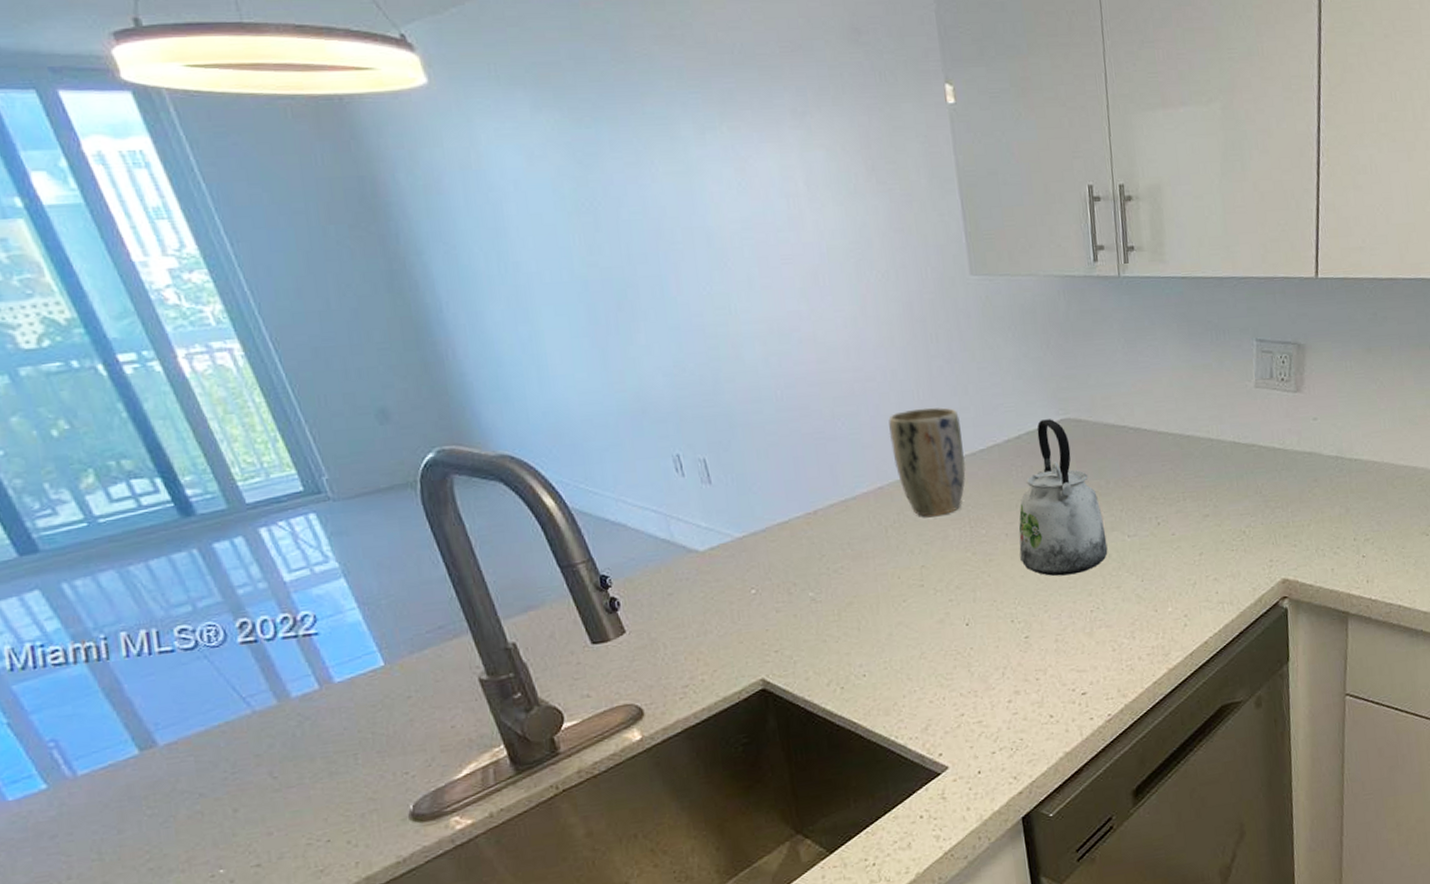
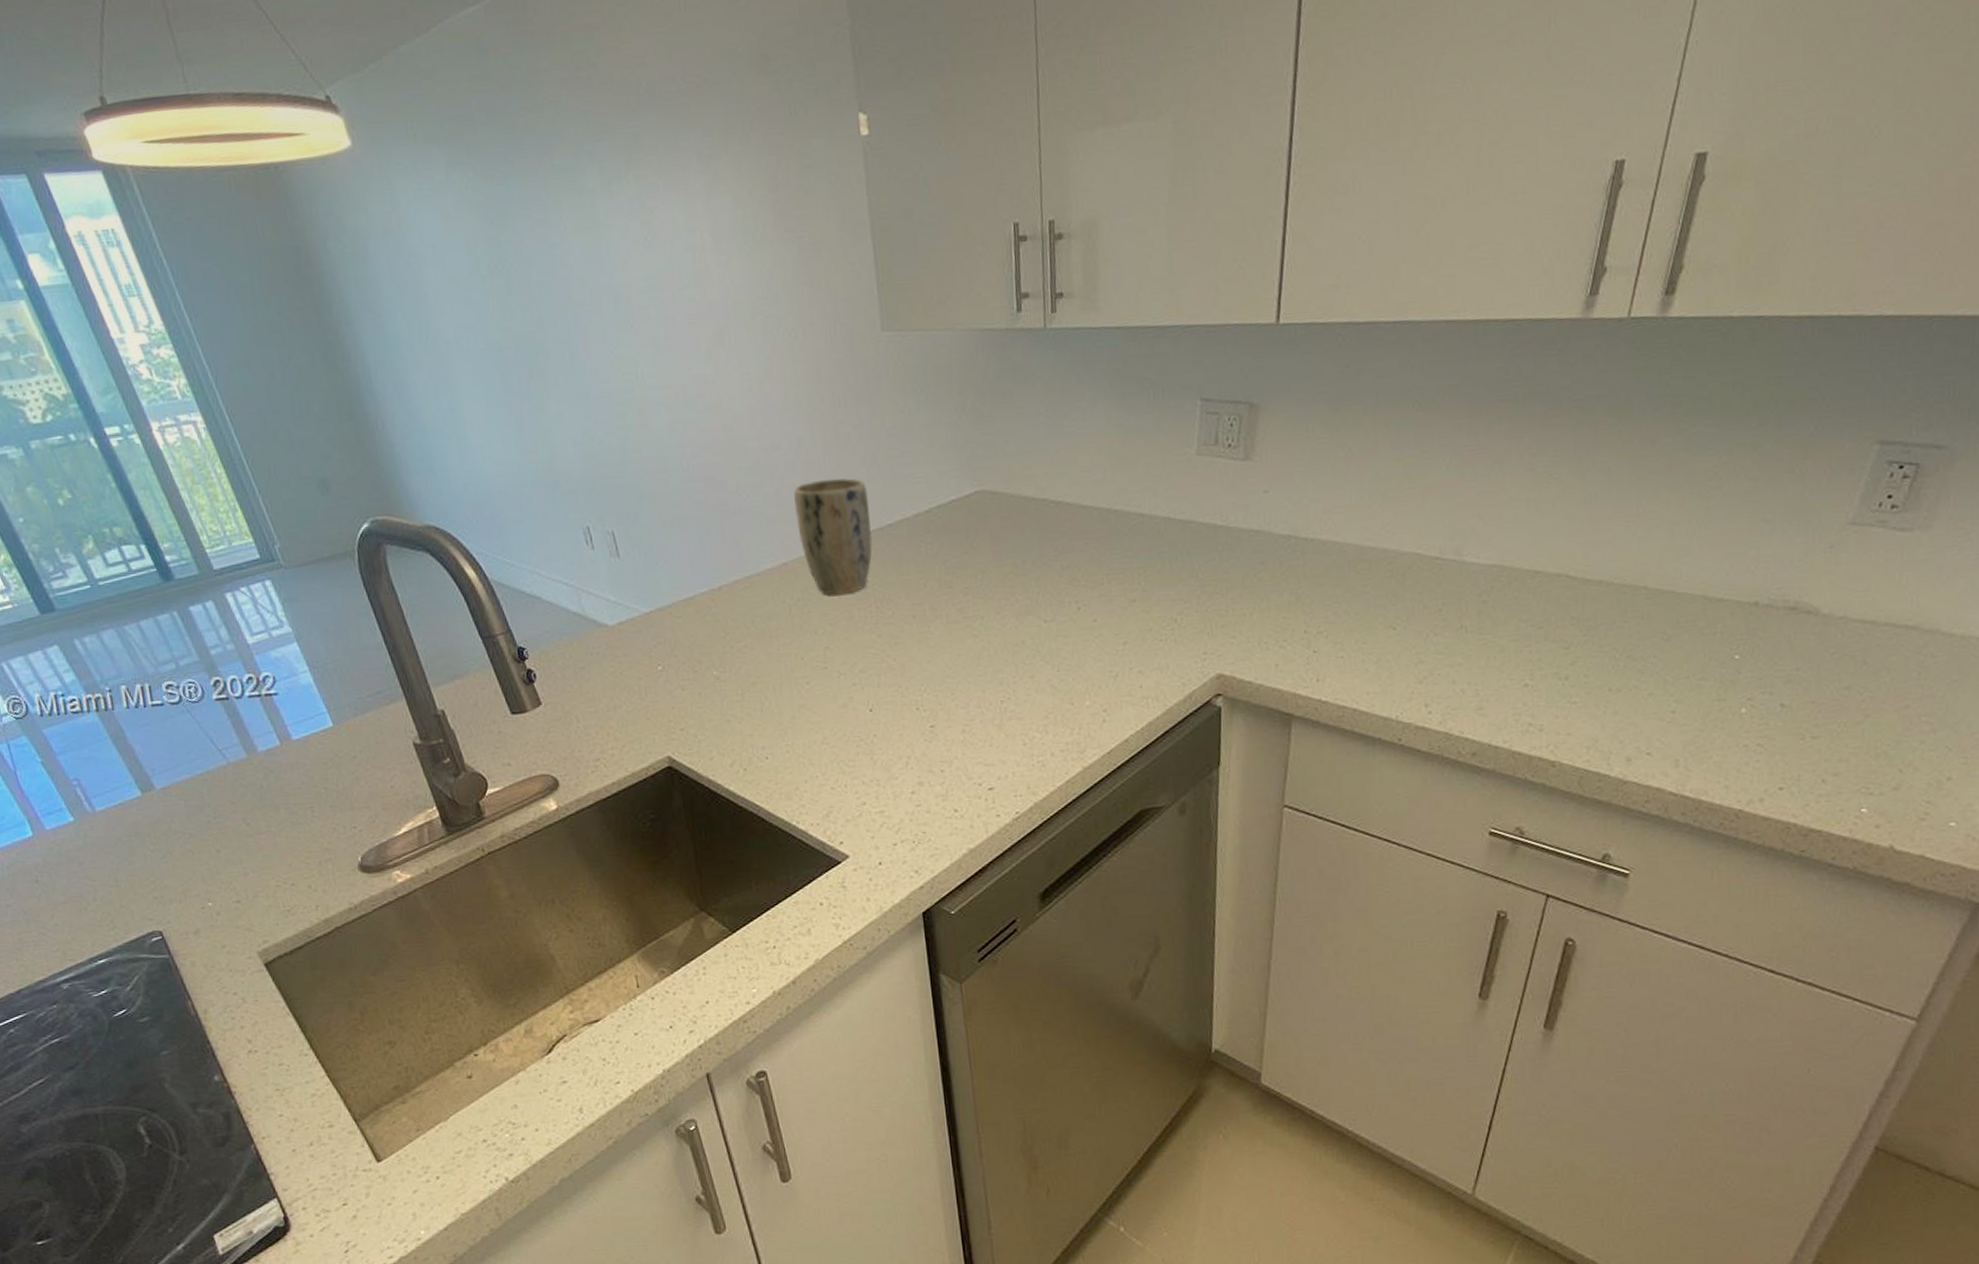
kettle: present [1018,419,1108,576] -> none [926,491,1022,663]

